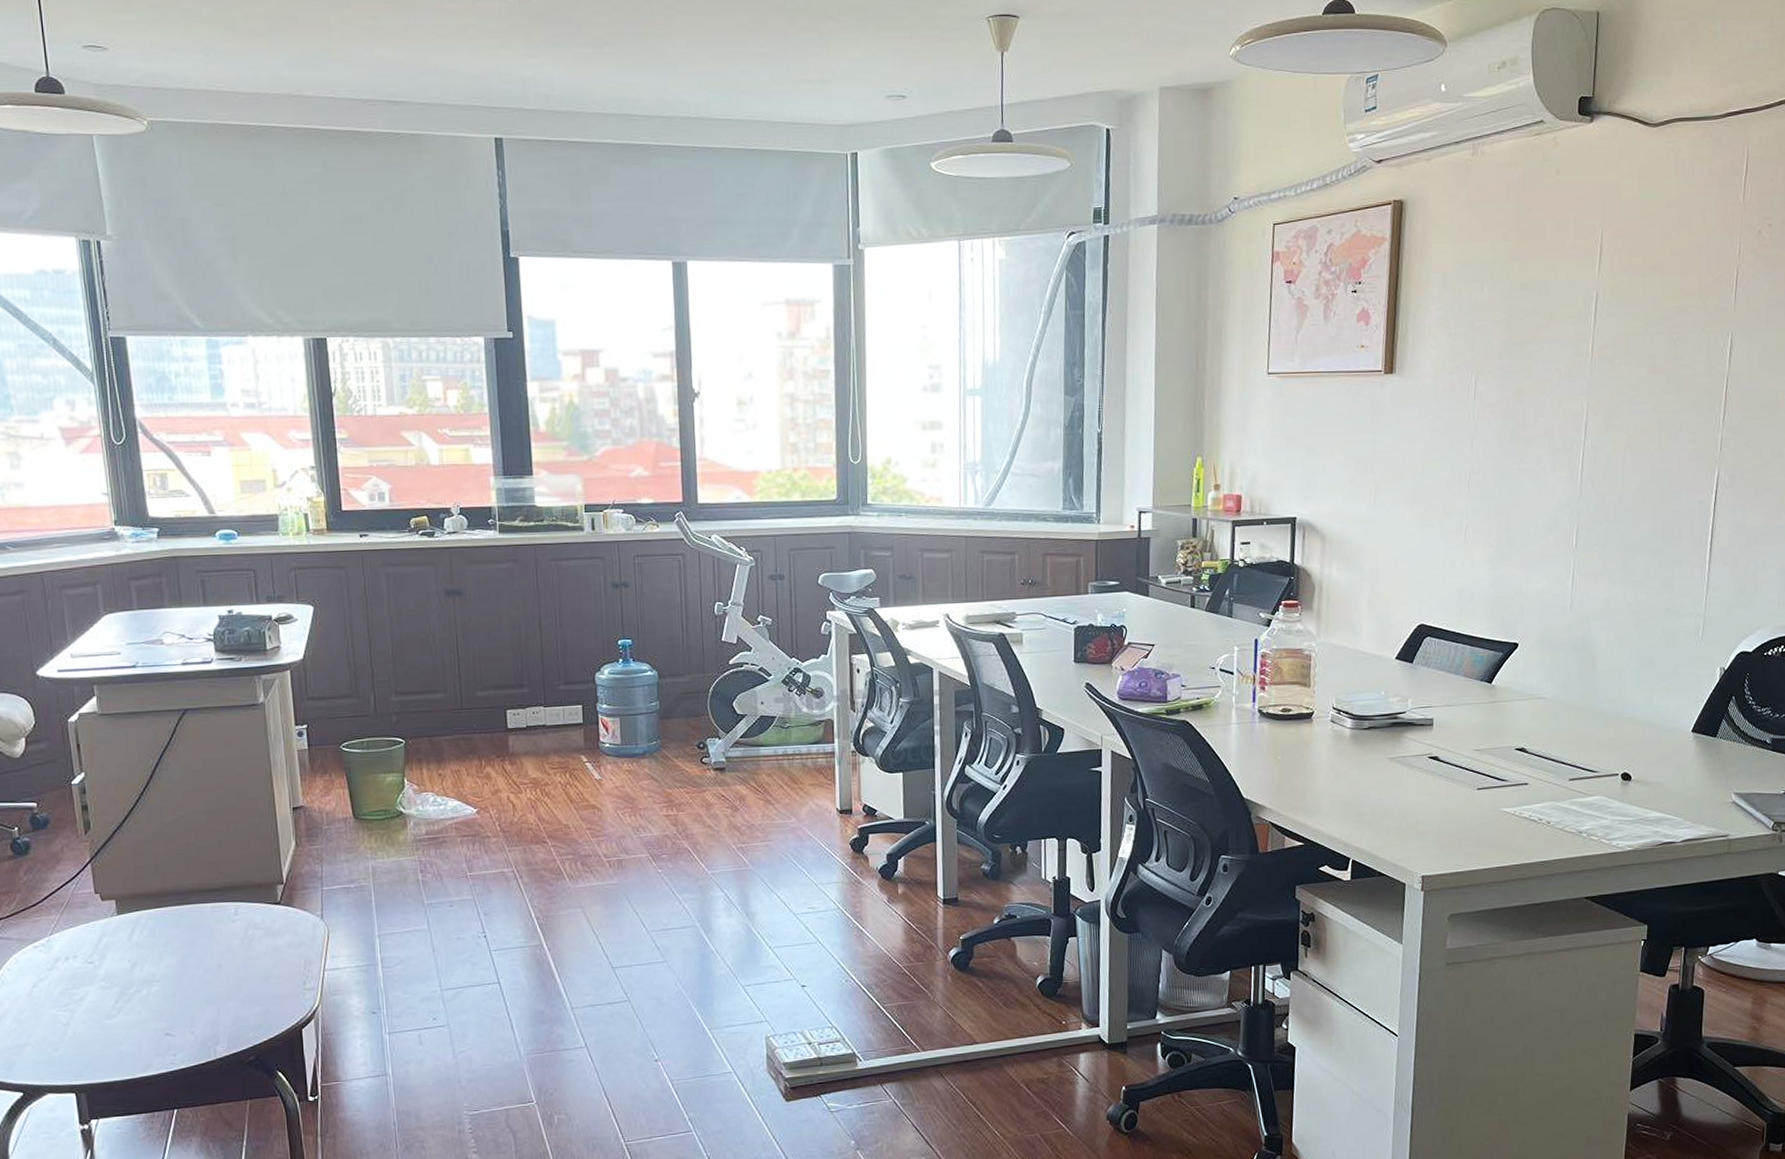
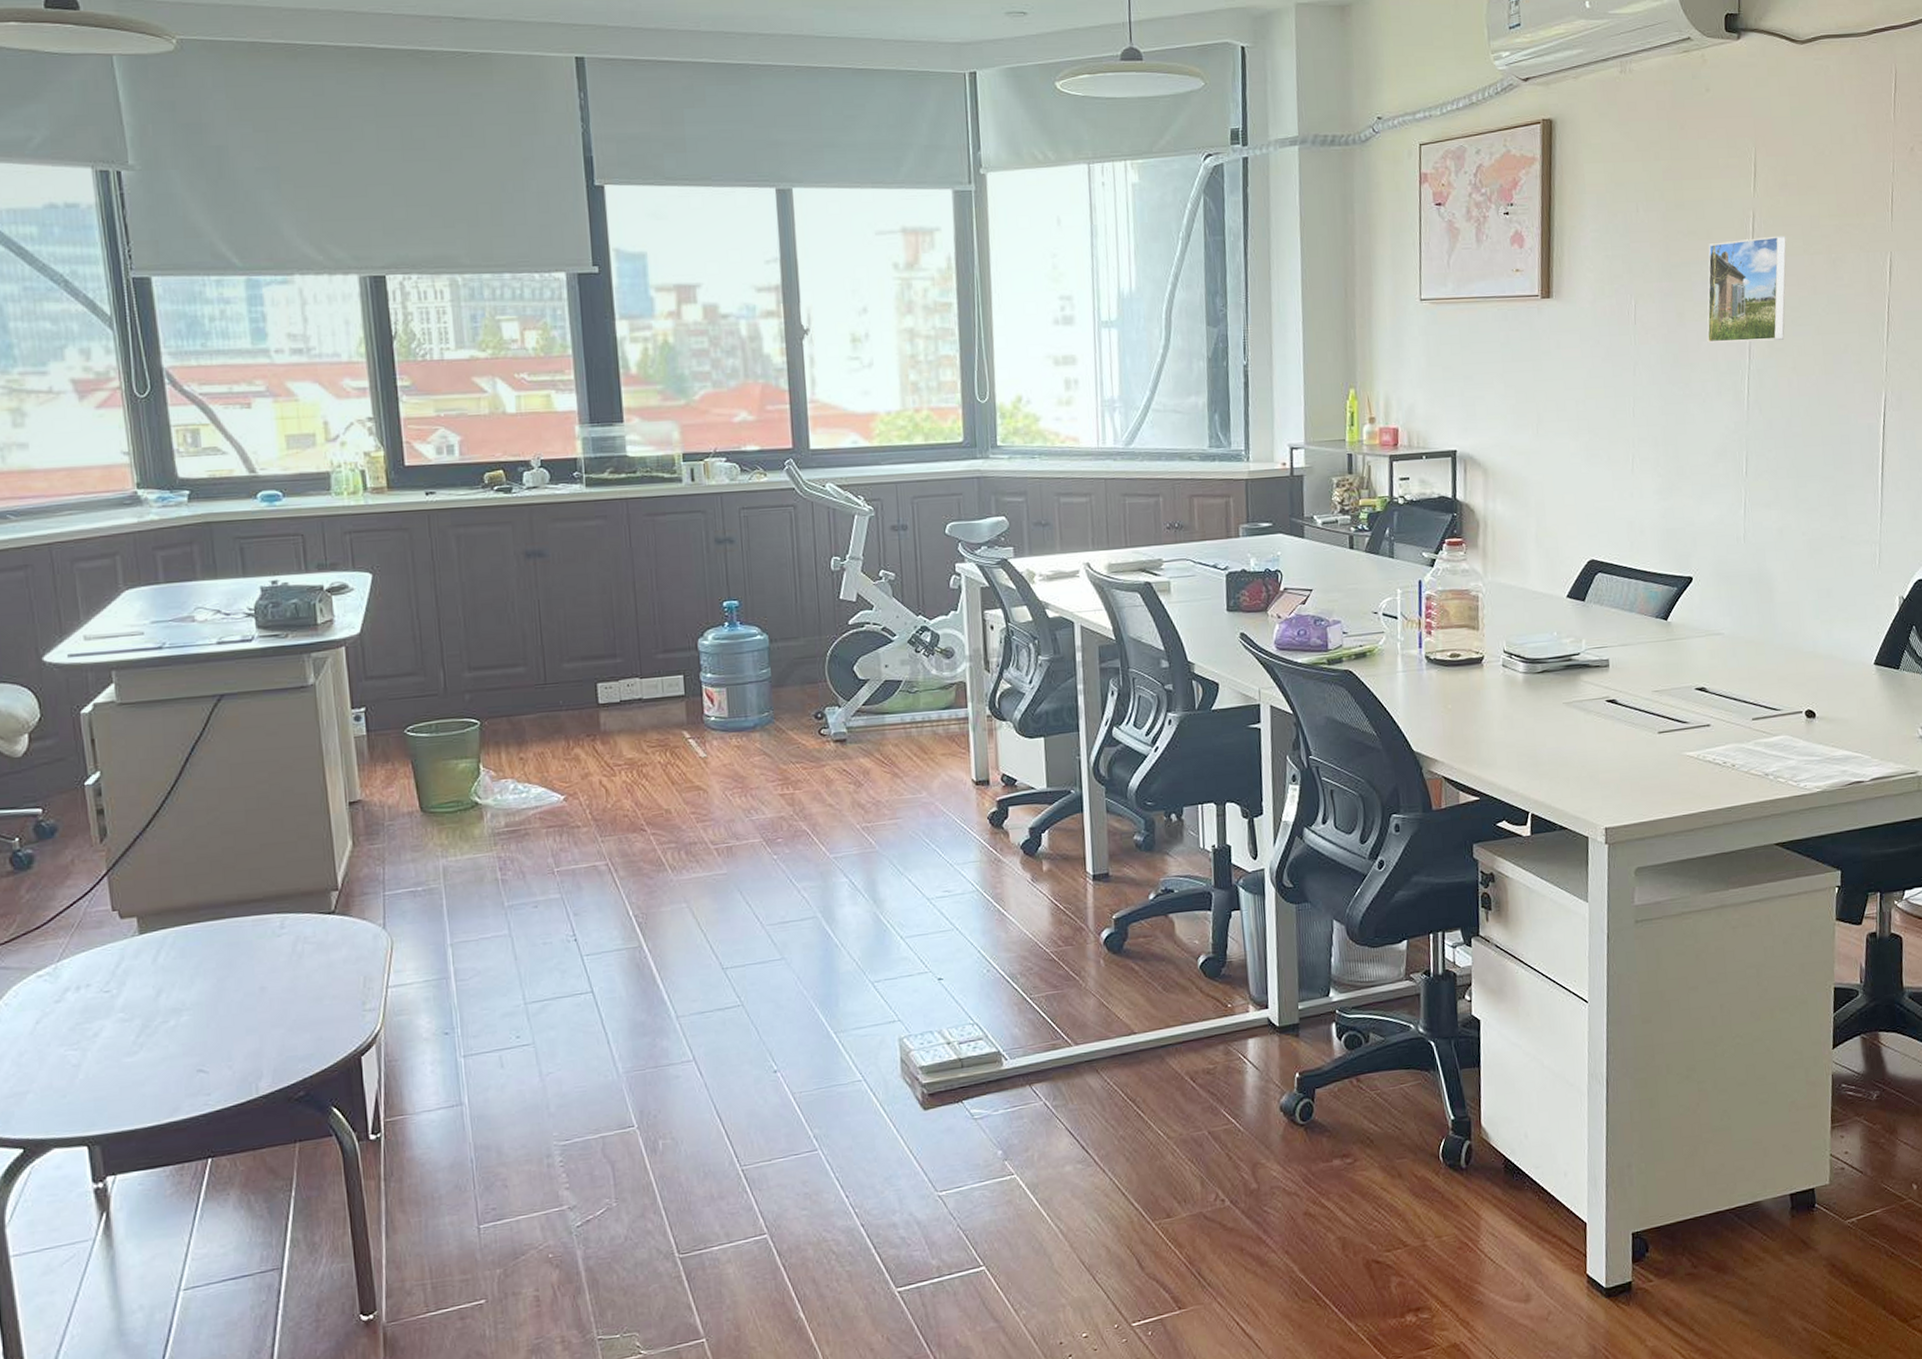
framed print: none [1544,315,1629,420] -> present [1707,235,1787,344]

